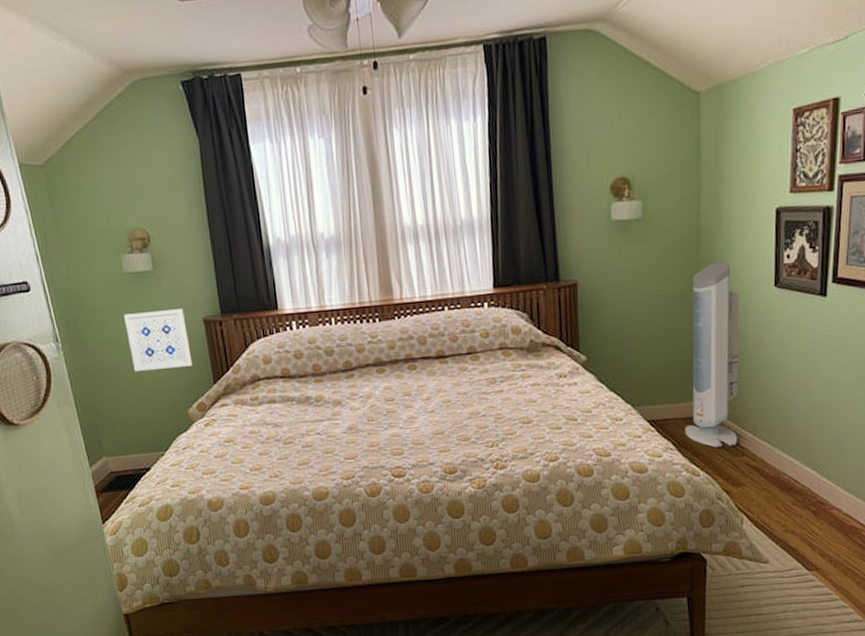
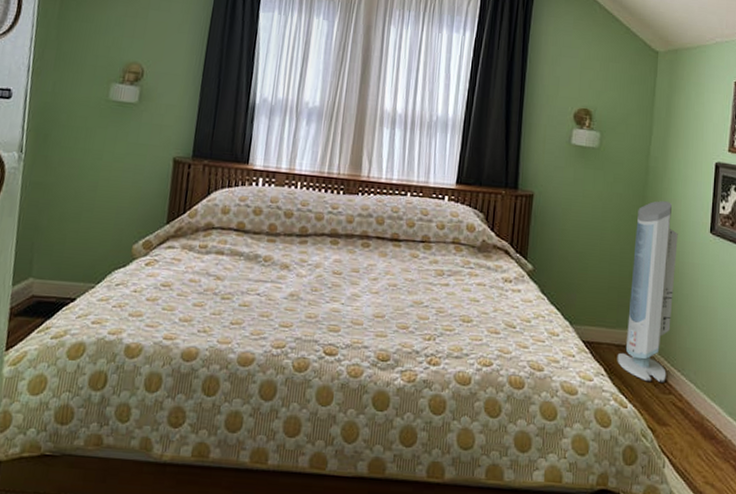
wall art: present [124,309,193,371] -> none [89,139,157,202]

